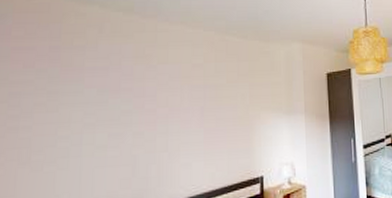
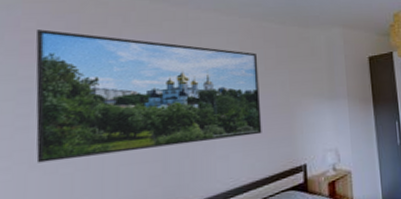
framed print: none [24,38,223,161] -> present [35,29,262,163]

